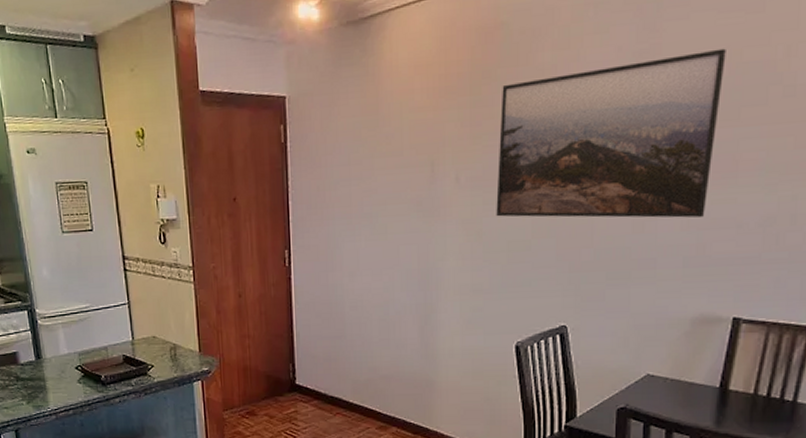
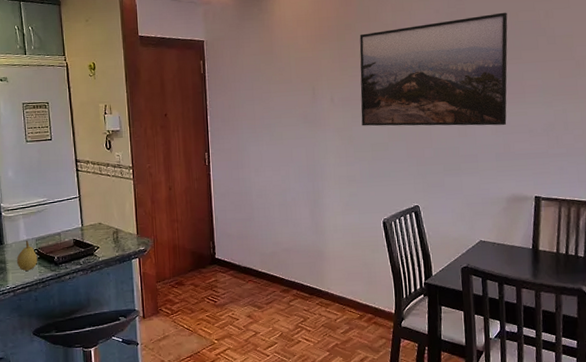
fruit: none [57,354,82,391] -> present [16,240,38,271]

